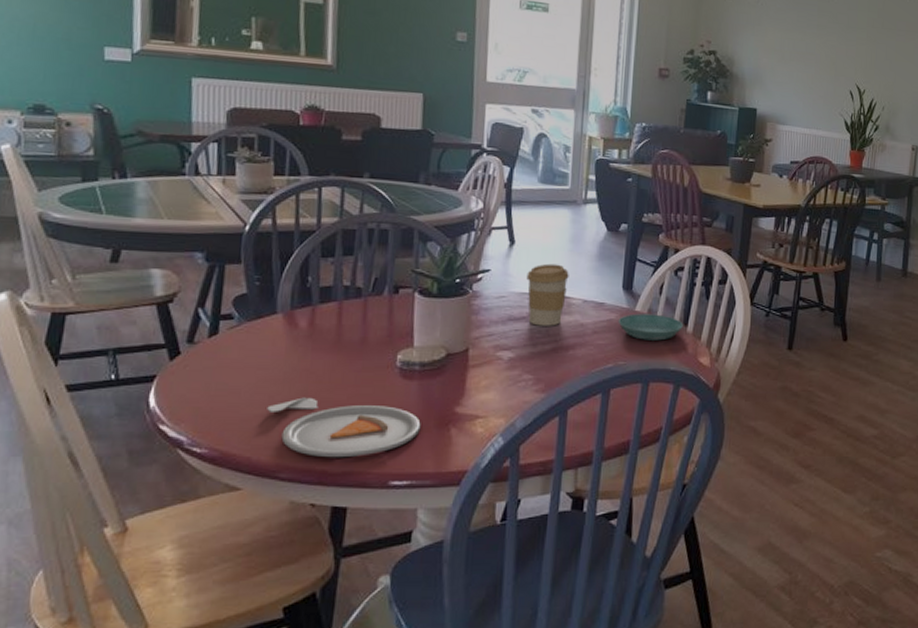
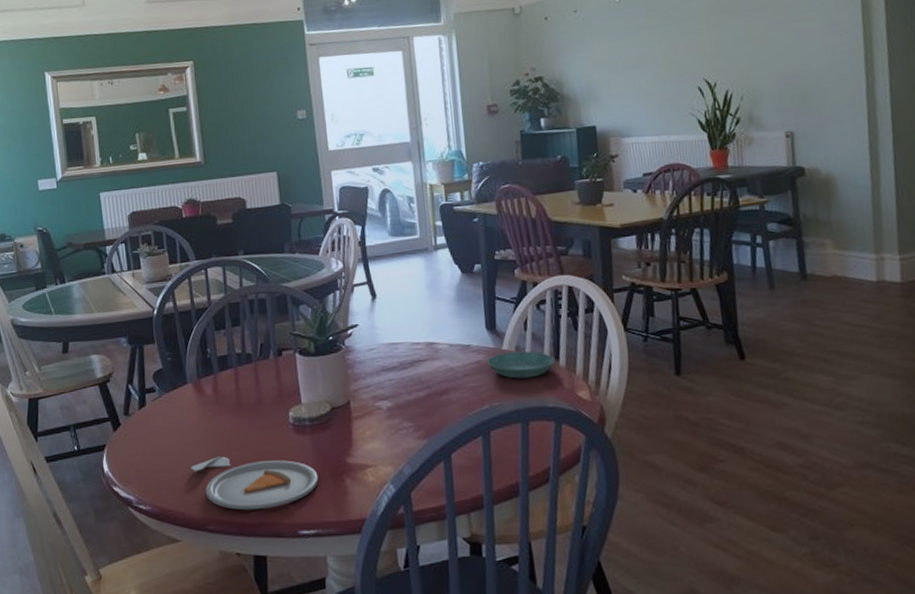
coffee cup: present [526,263,569,326] -> none [392,312,432,374]

